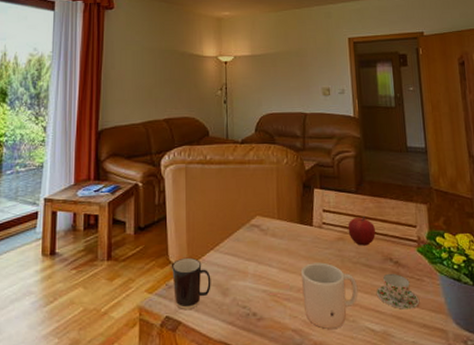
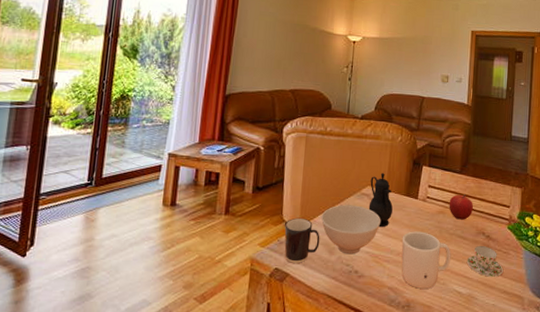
bowl: none [209,238,276,295] -> present [321,205,381,255]
coffeepot: none [259,200,287,260] -> present [368,173,393,227]

